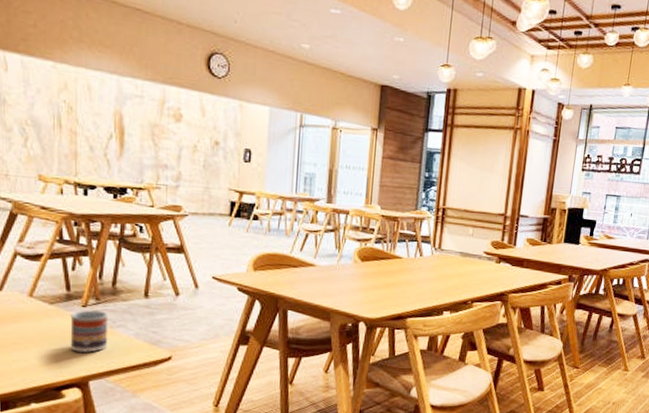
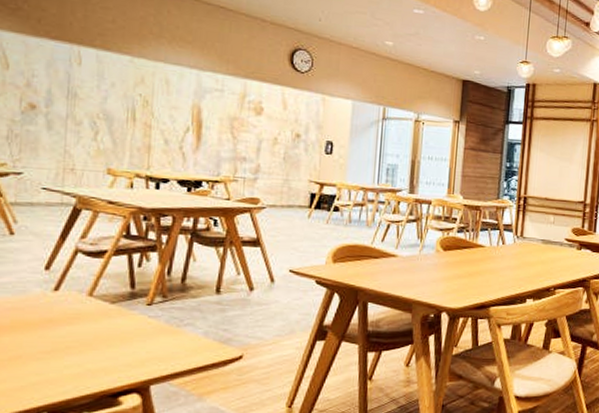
cup: present [70,309,109,353] -> none [131,307,176,354]

